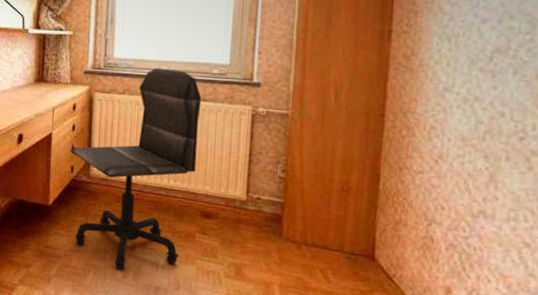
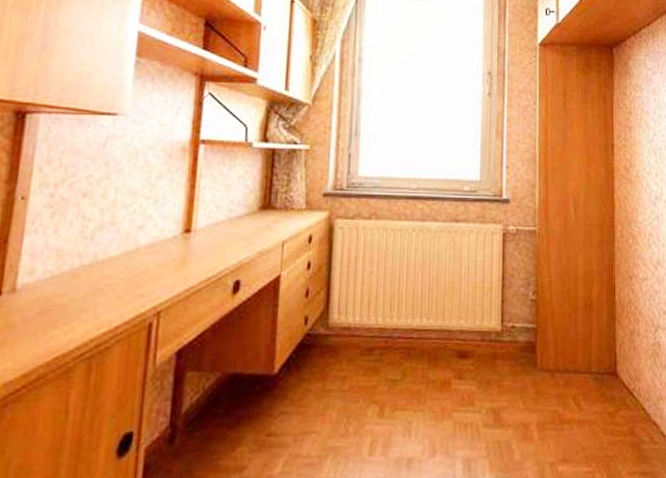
office chair: present [70,67,202,270] -> none [304,186,454,446]

